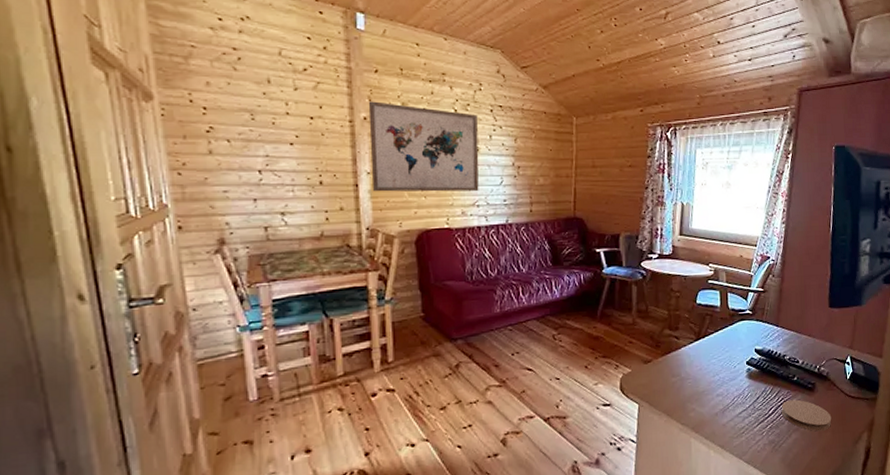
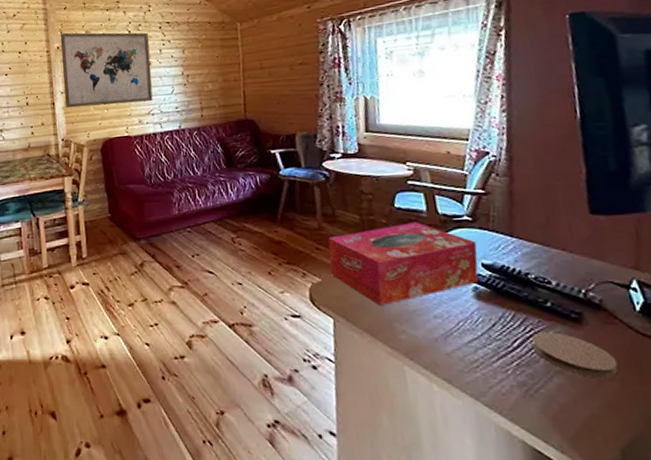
tissue box: none [639,316,753,390] -> present [328,222,478,306]

